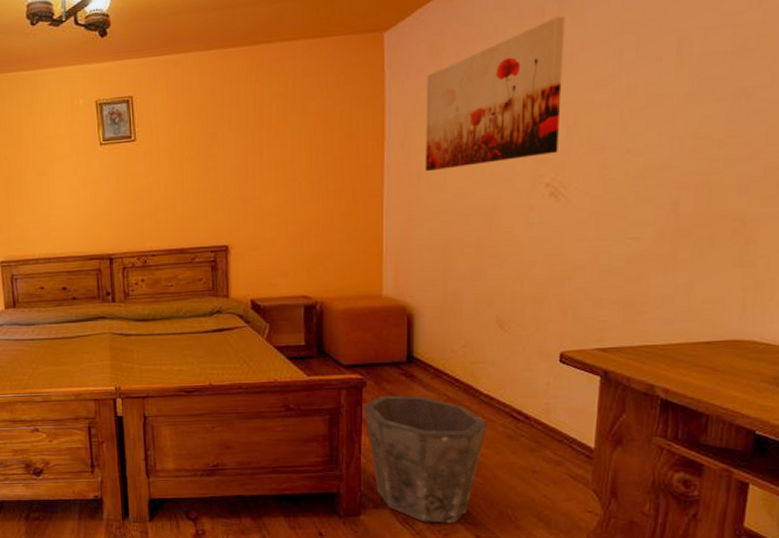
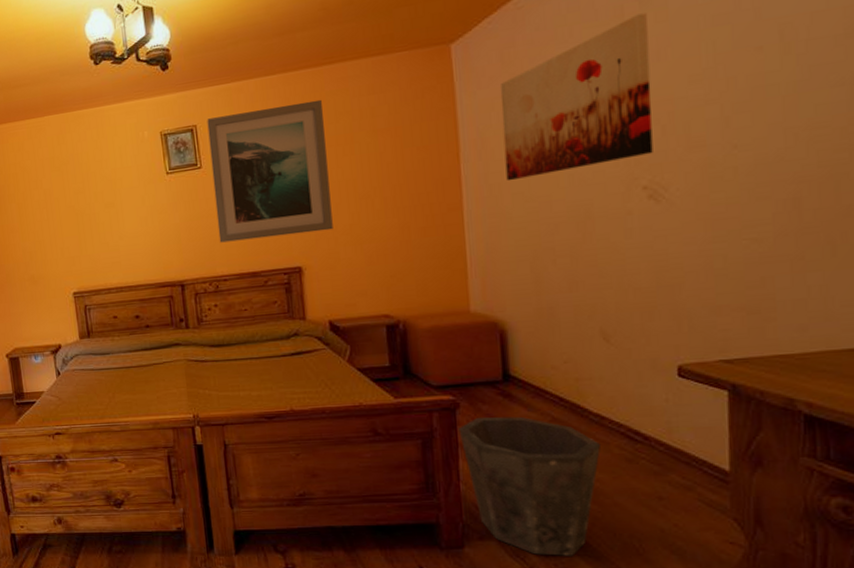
wall art: none [143,78,261,218] -> present [207,99,333,243]

